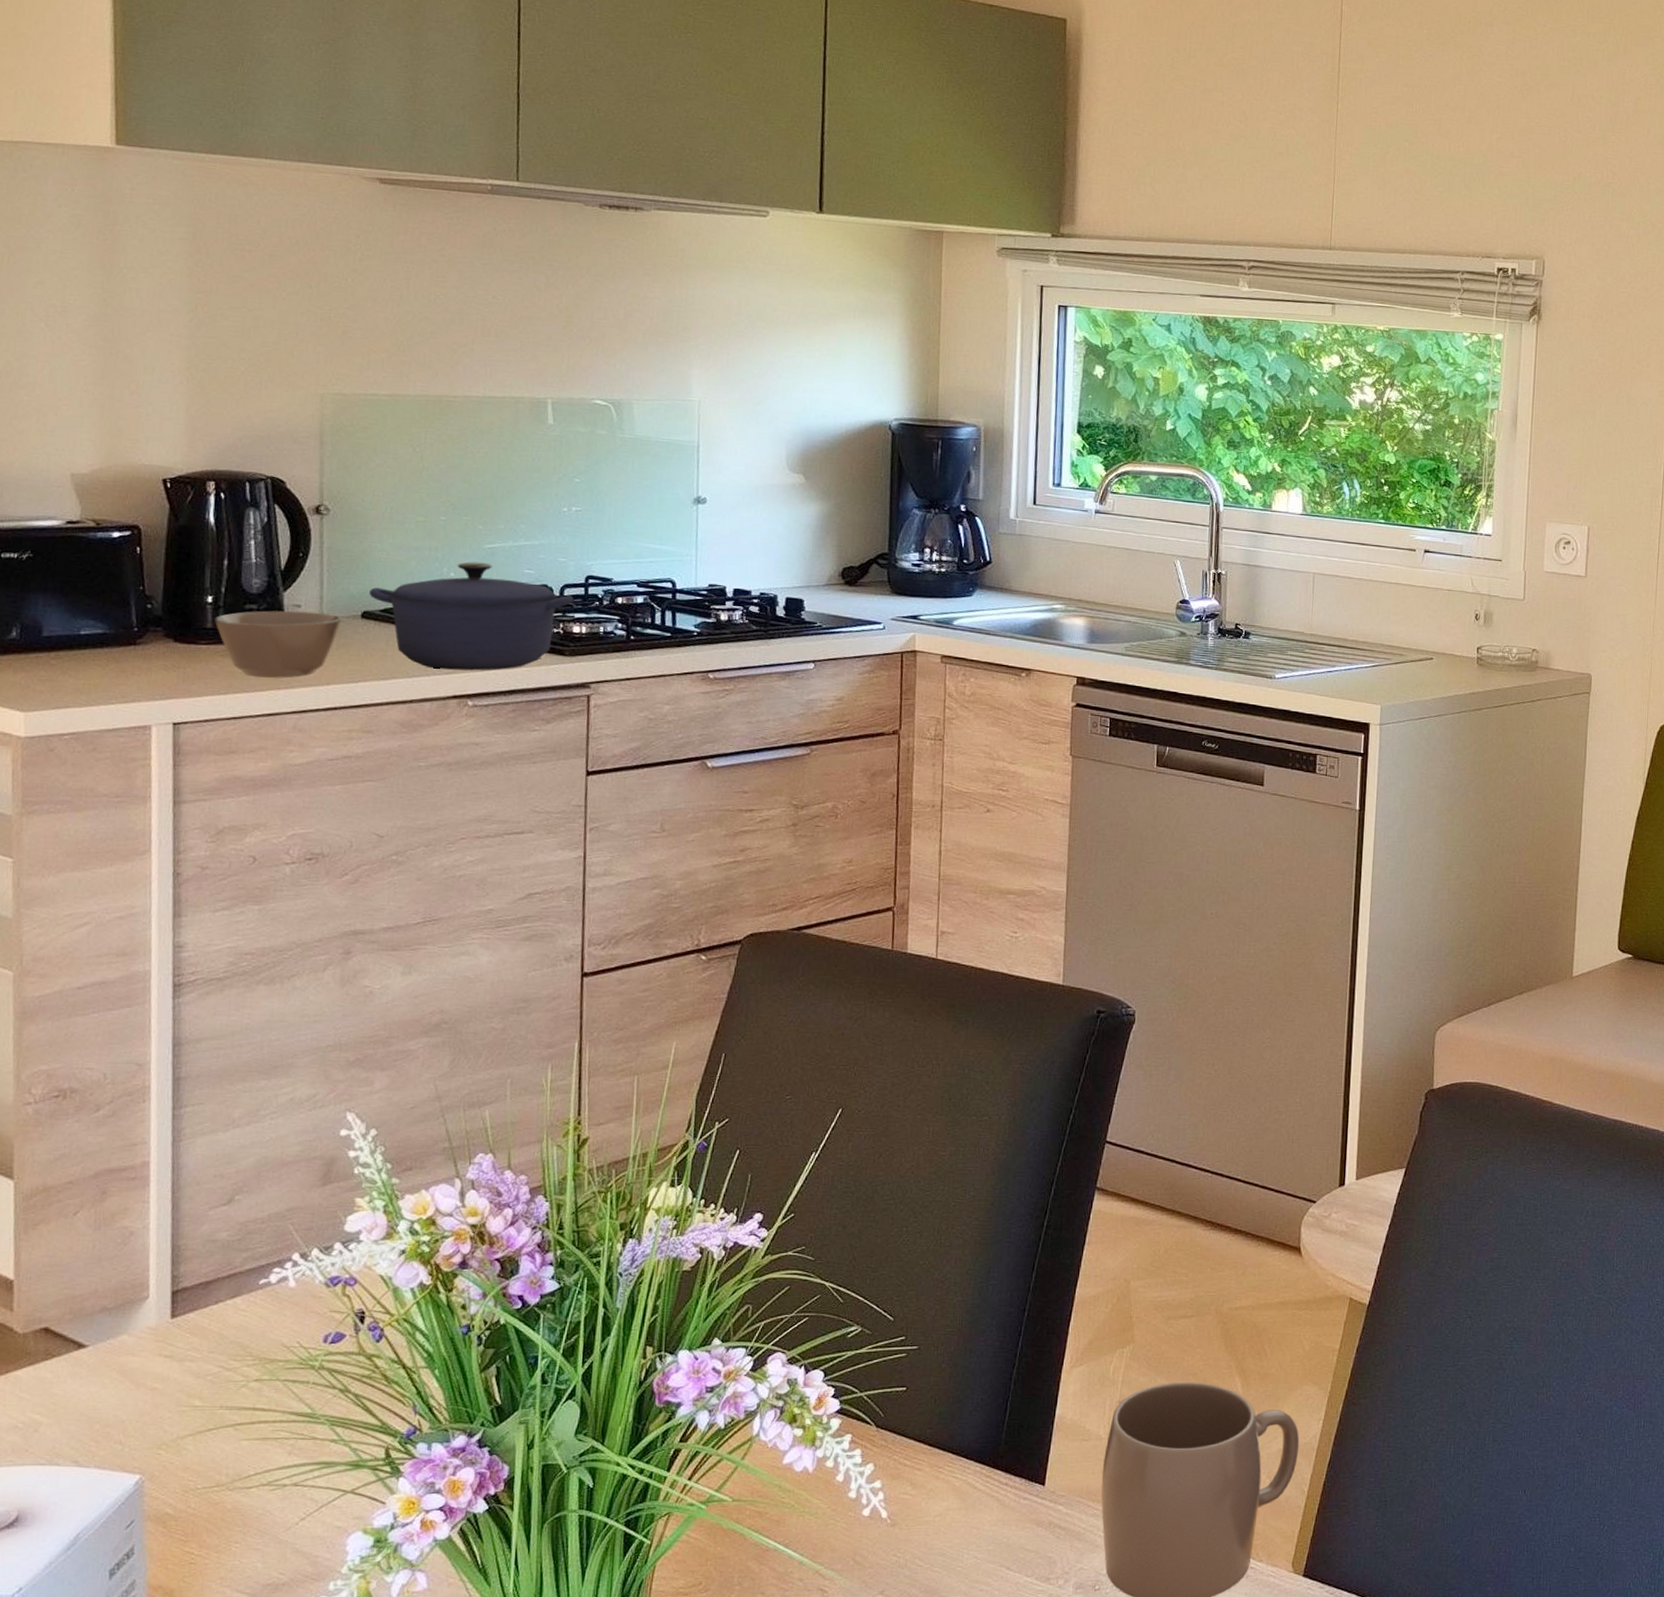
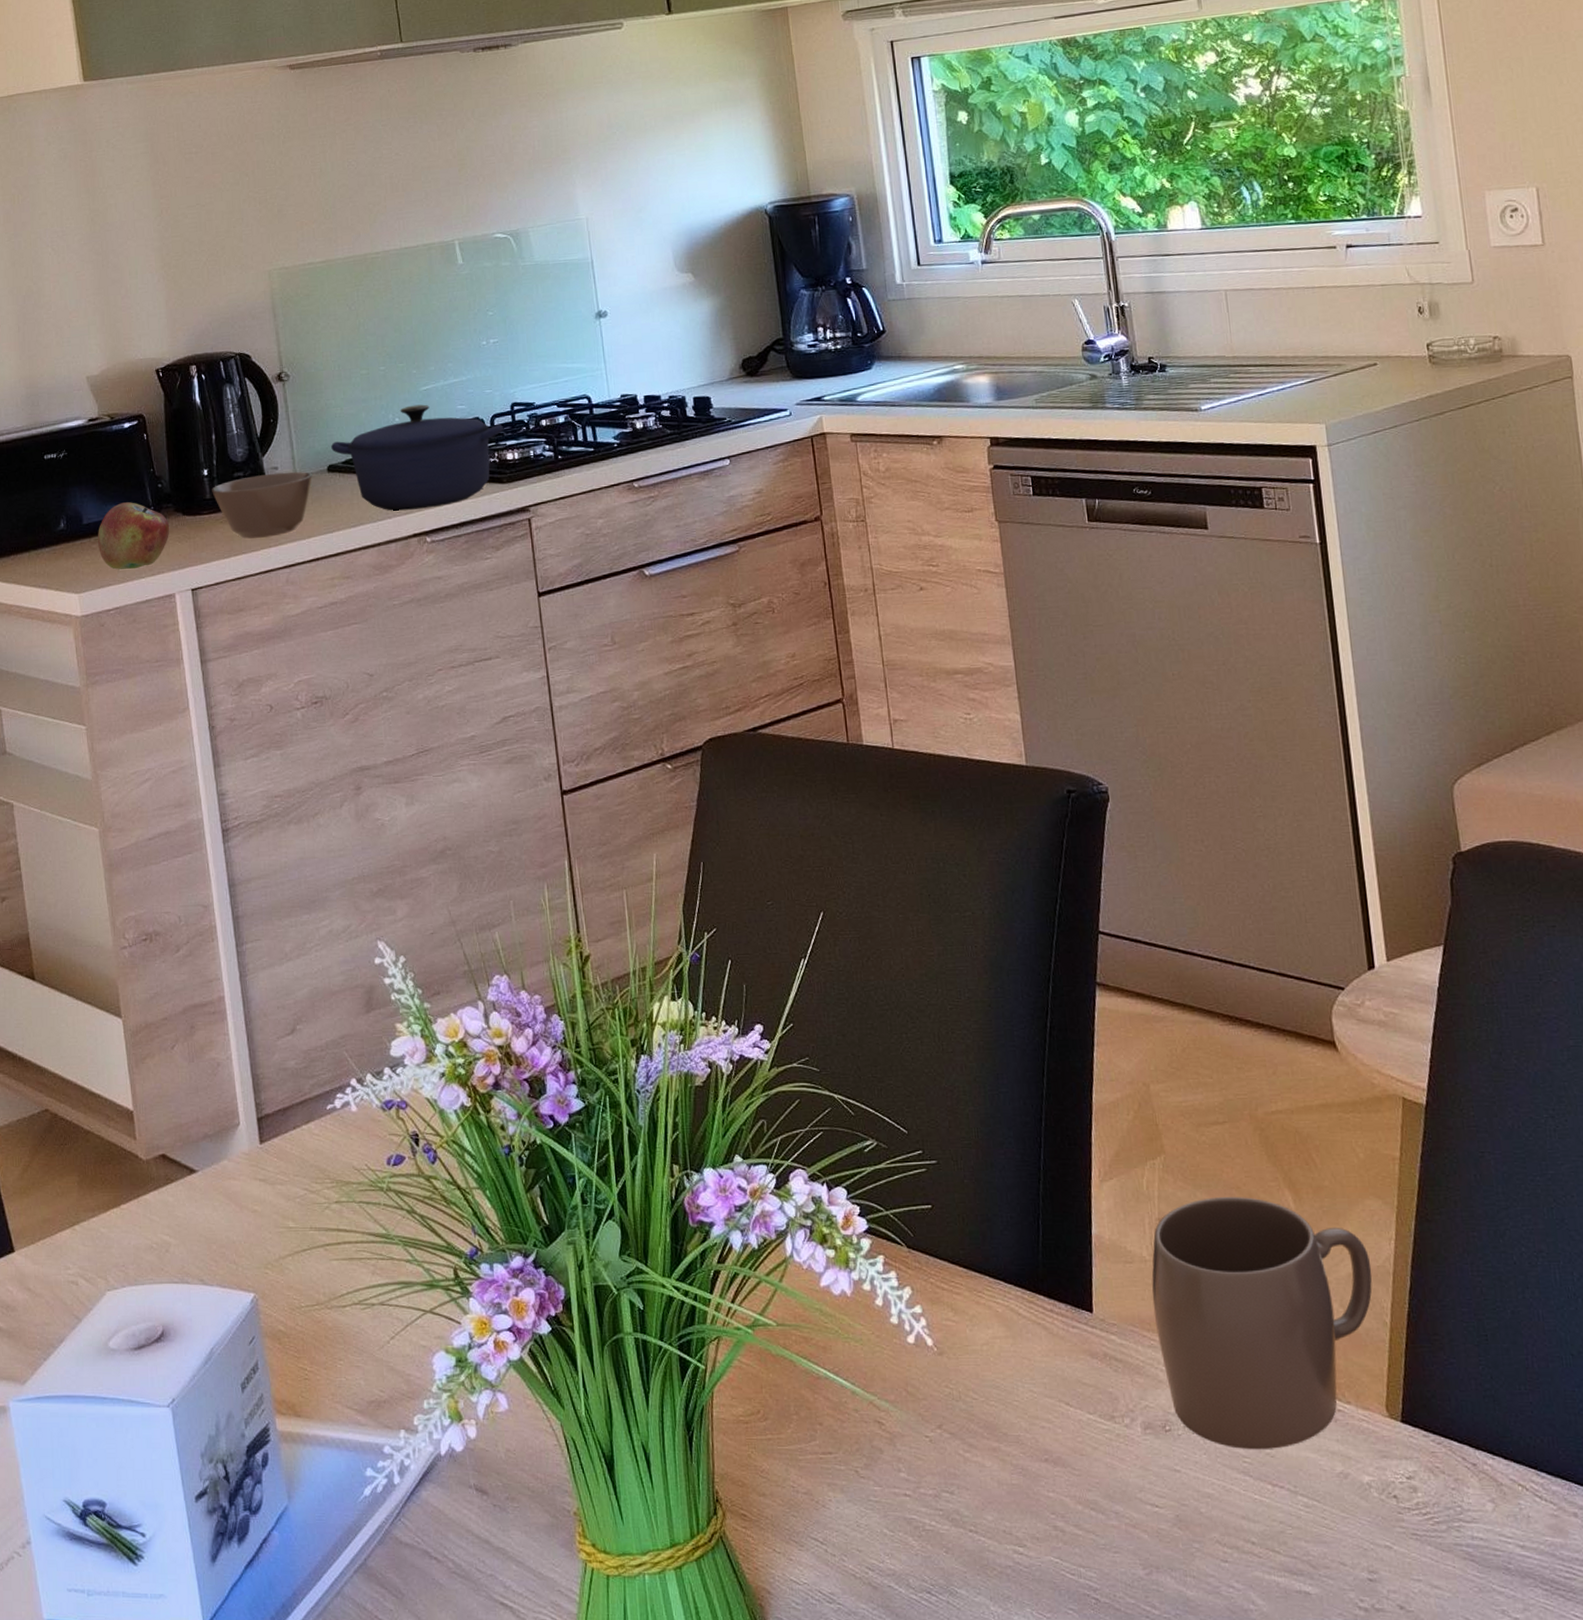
fruit: none [58,618,156,694] -> present [97,502,170,570]

